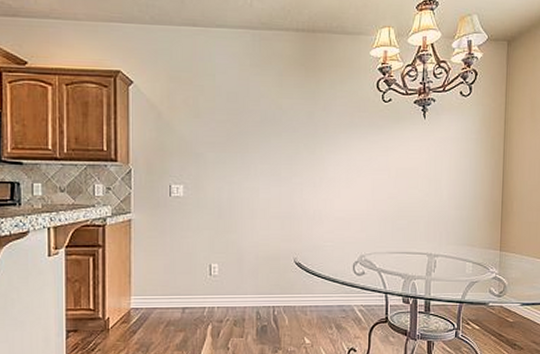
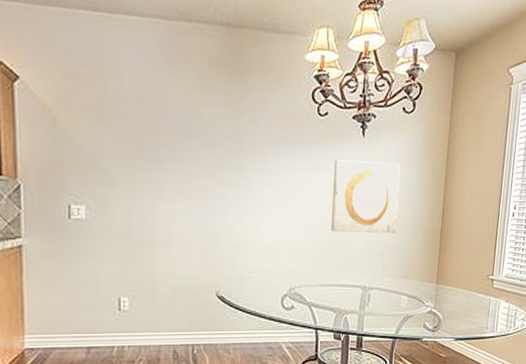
wall art: none [397,140,460,204] -> present [331,160,401,233]

